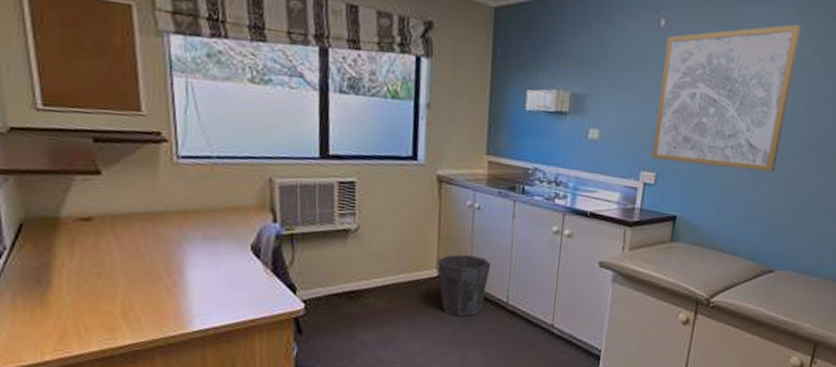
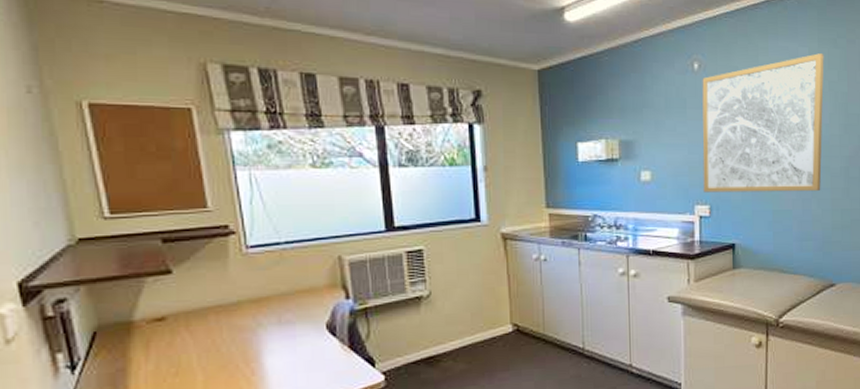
waste bin: present [437,254,491,317] -> none [511,306,564,369]

